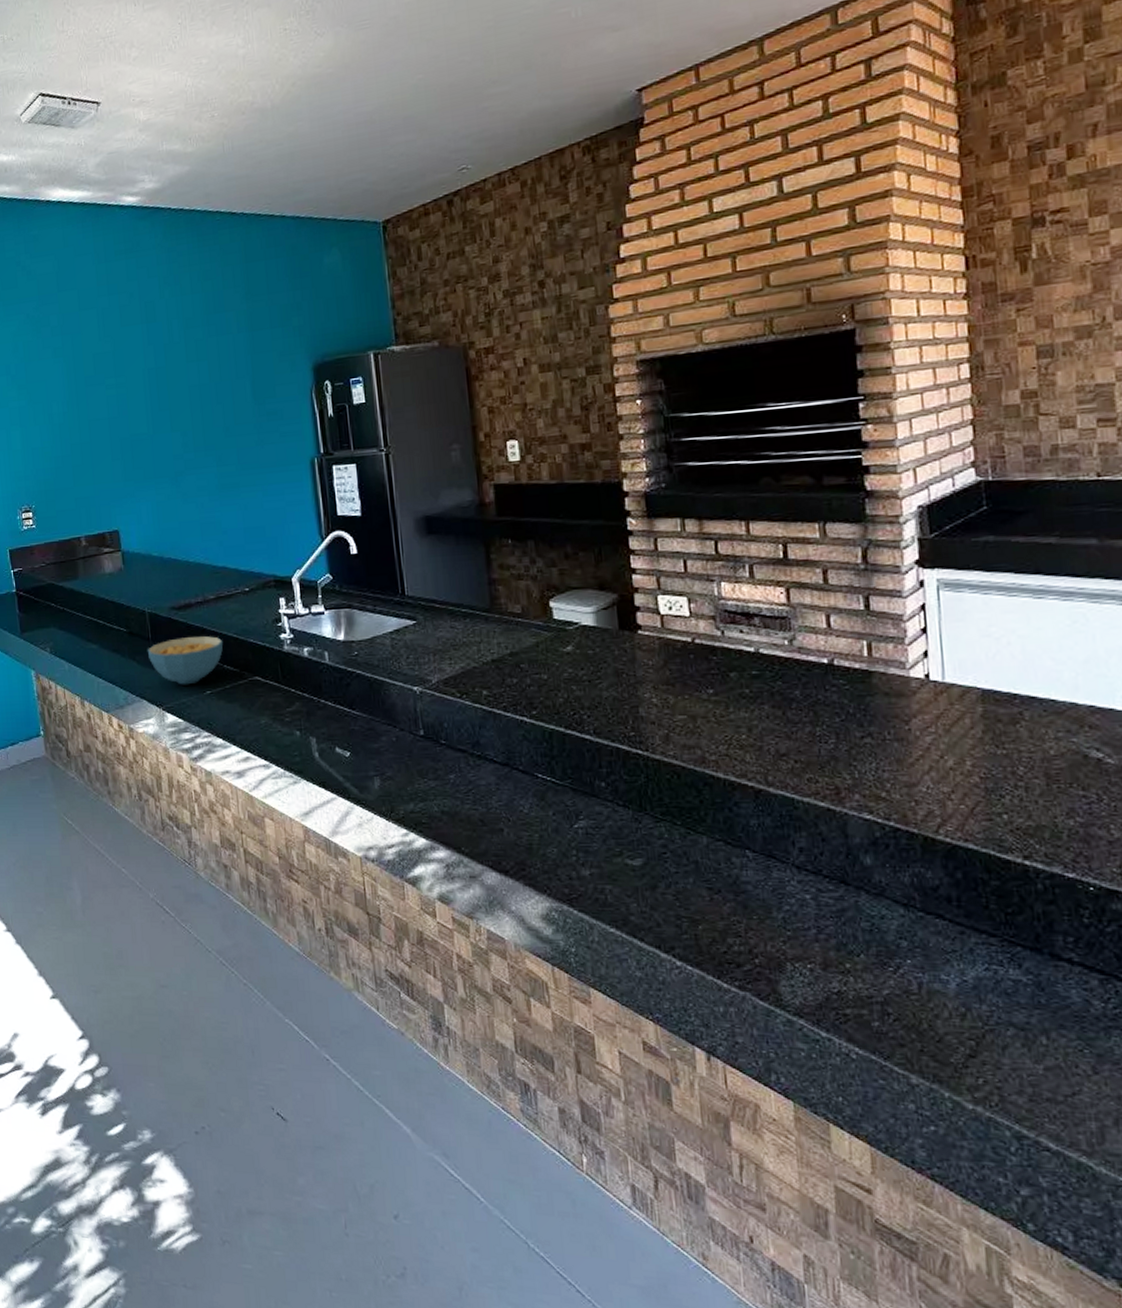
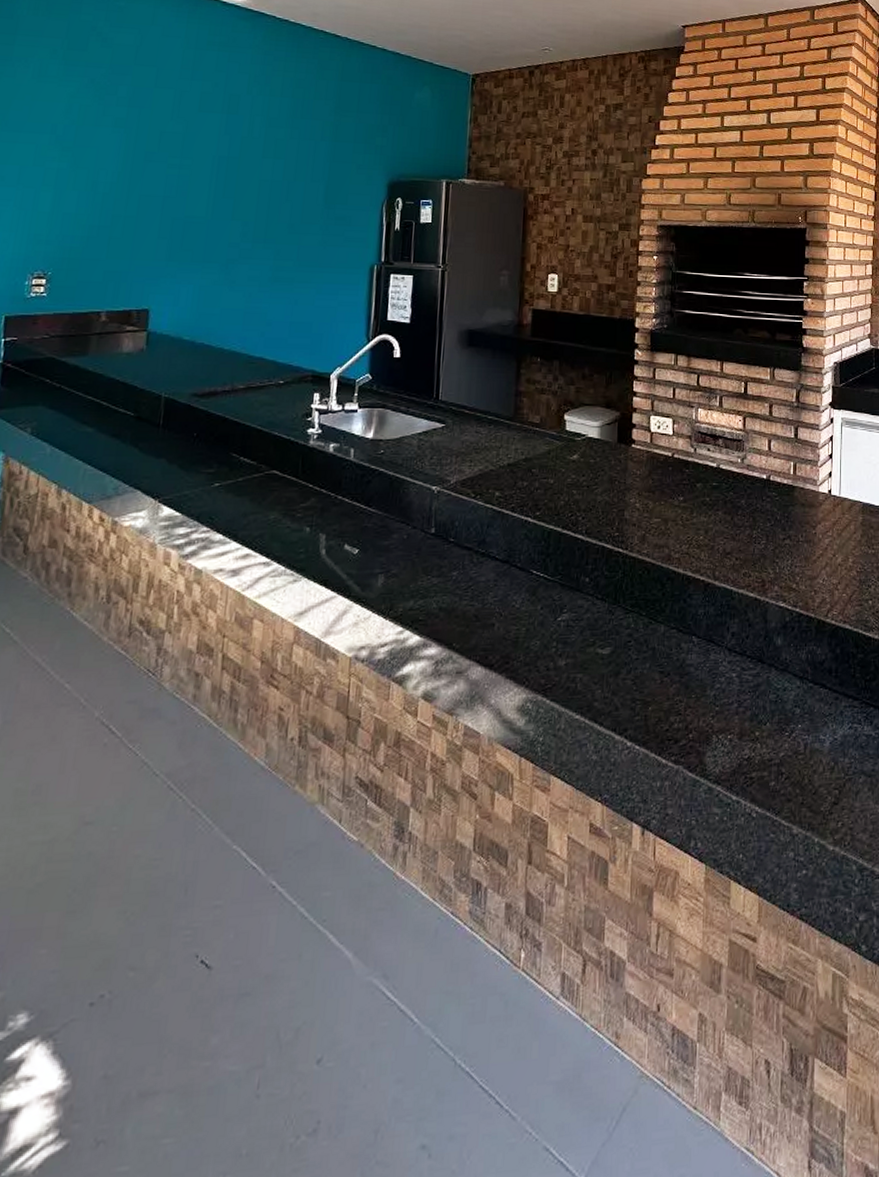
cereal bowl: present [147,636,224,685] -> none [154,426,245,476]

